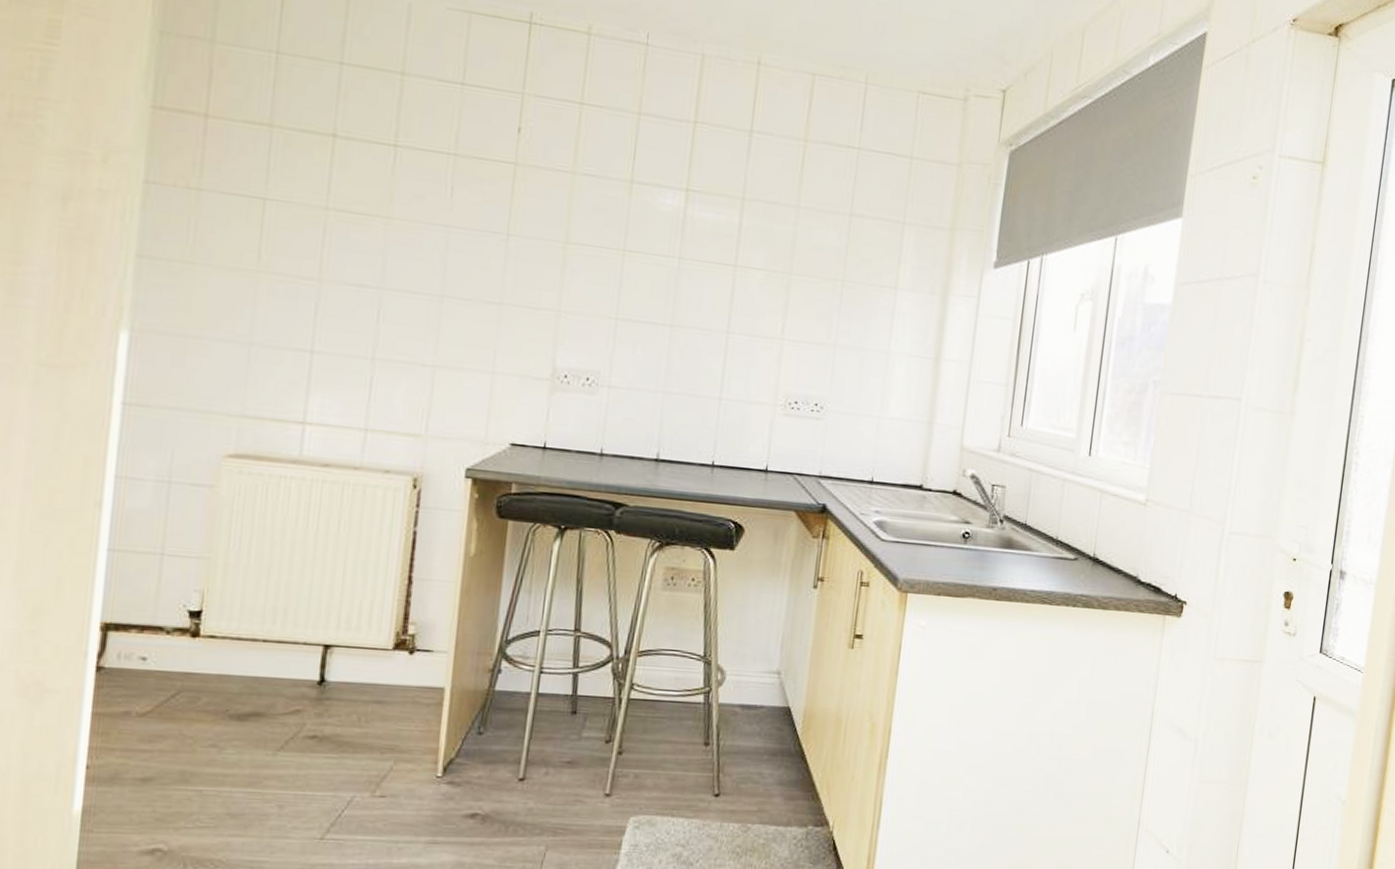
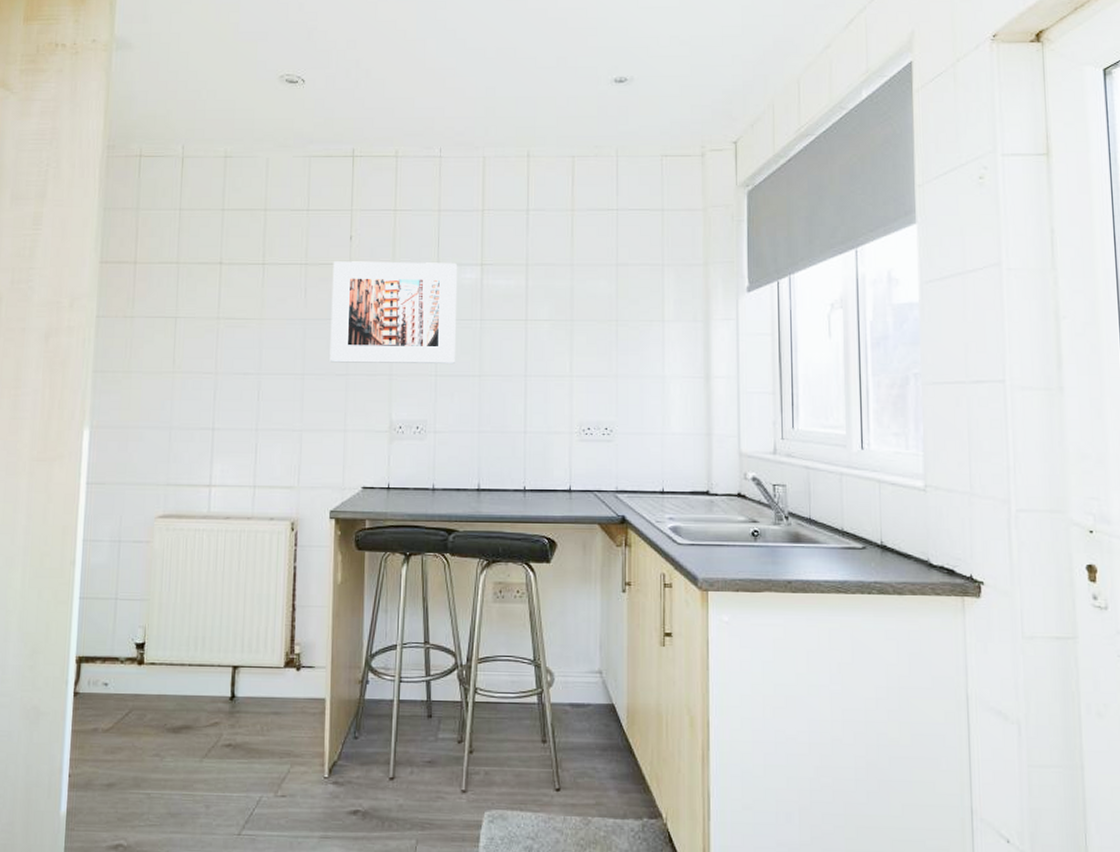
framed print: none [479,157,657,307] -> present [329,261,458,363]

